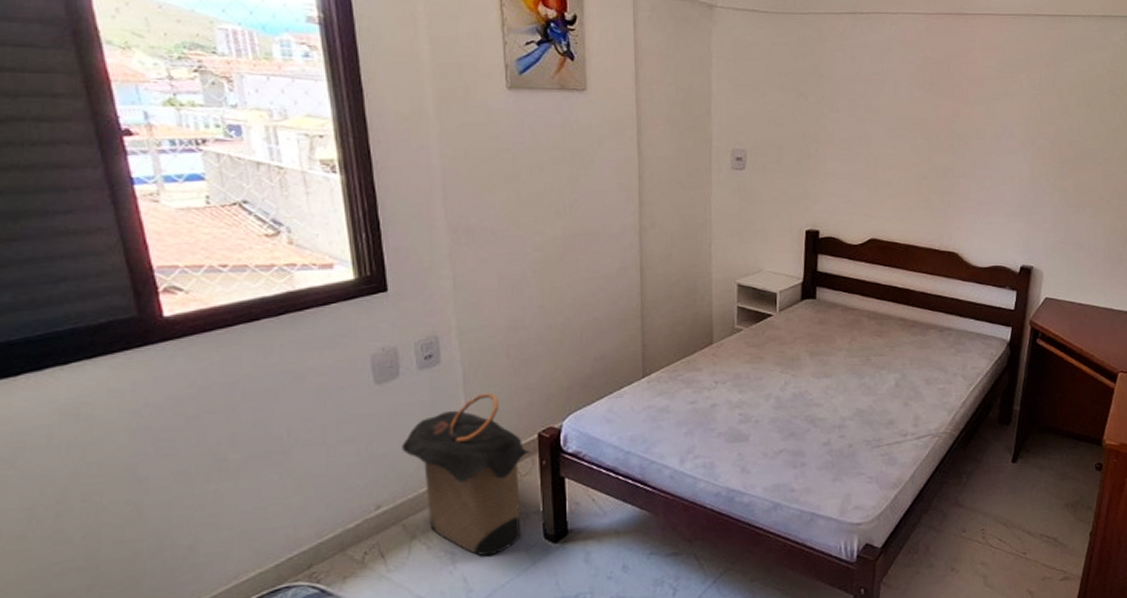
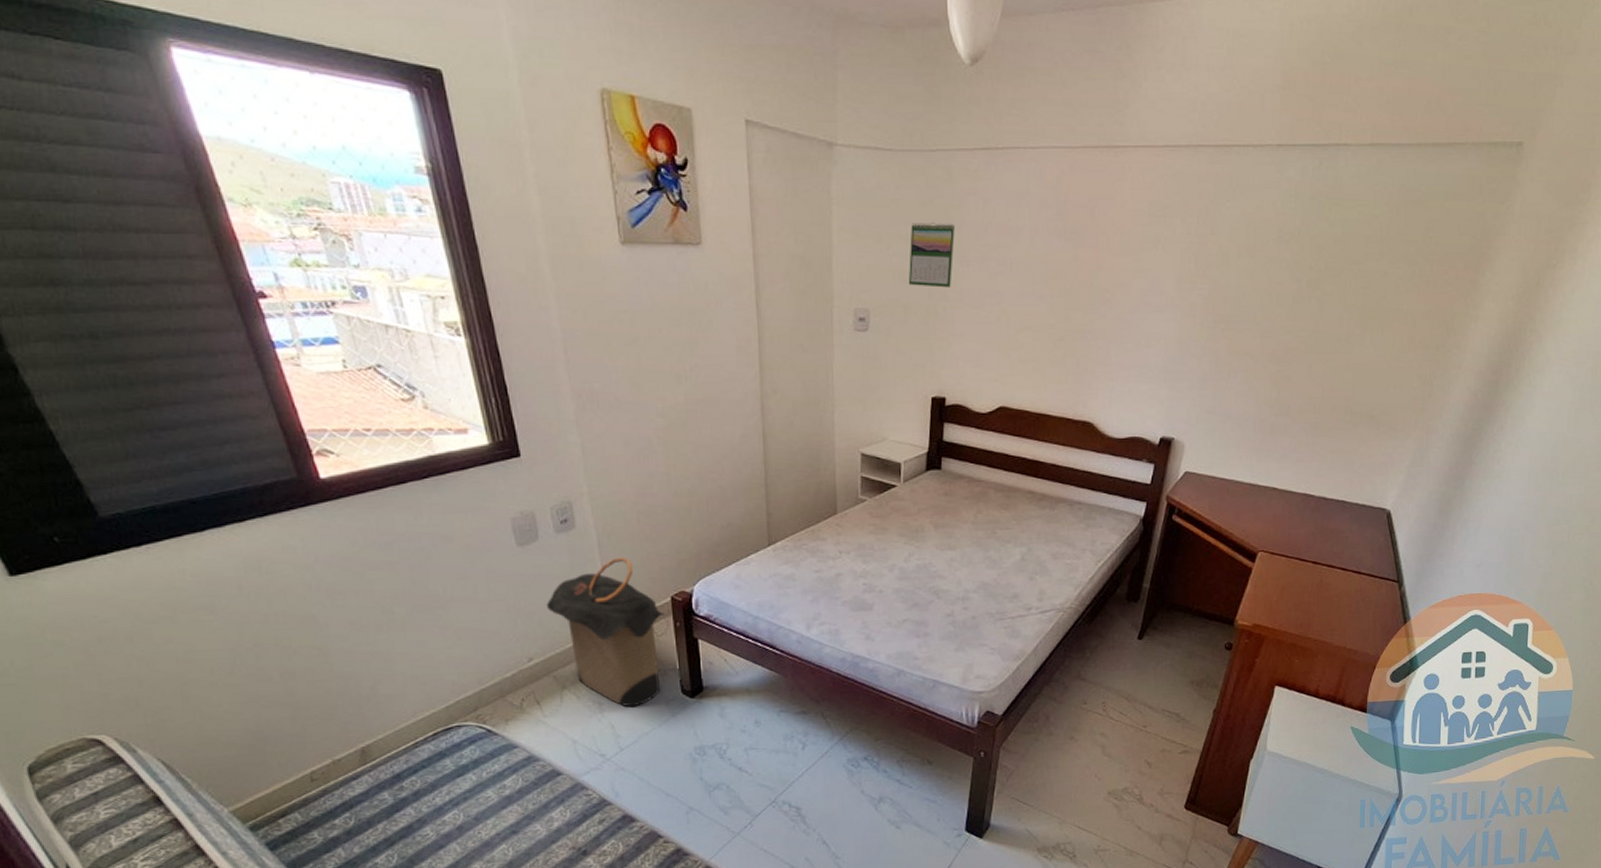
calendar: none [782,73,826,131] -> present [908,221,956,288]

